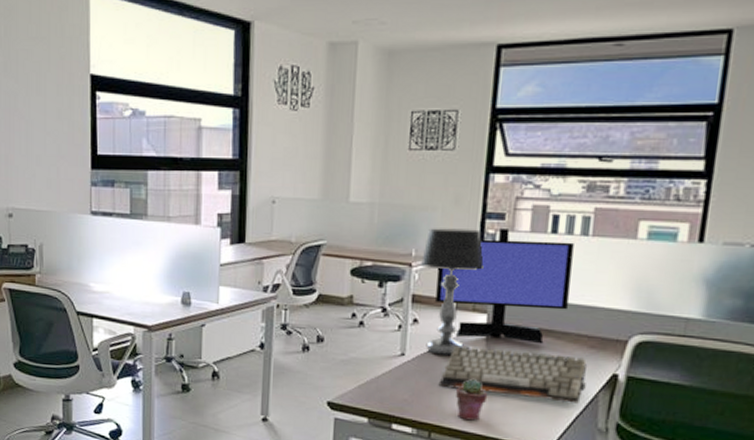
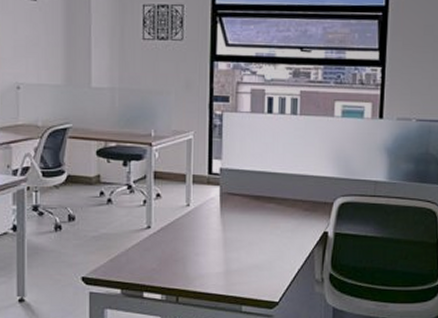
table lamp: present [421,228,484,356] -> none [160,110,214,225]
monitor: present [436,228,574,345] -> none [175,110,286,210]
keyboard: present [438,345,588,403] -> none [182,216,304,259]
potted succulent: present [455,379,488,421] -> none [197,245,225,283]

